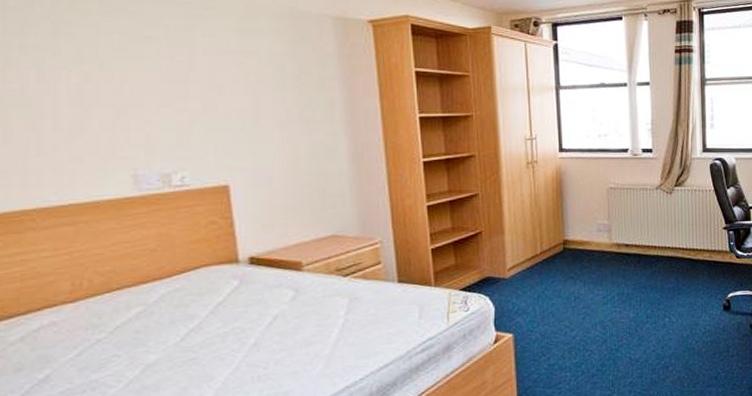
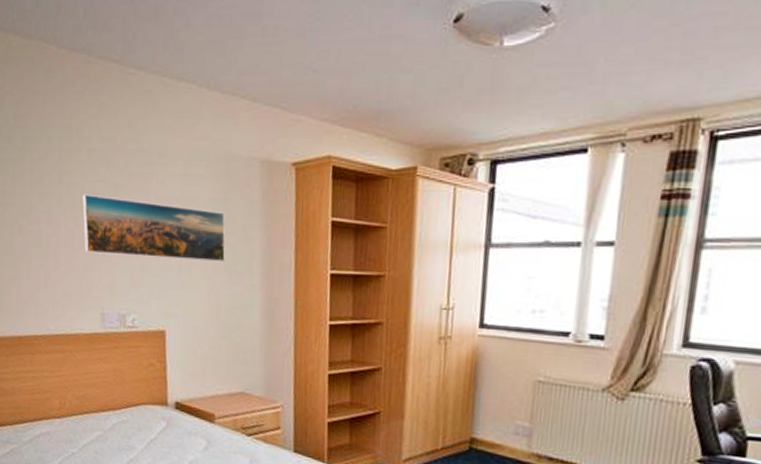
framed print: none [93,46,299,113] -> present [82,194,226,263]

